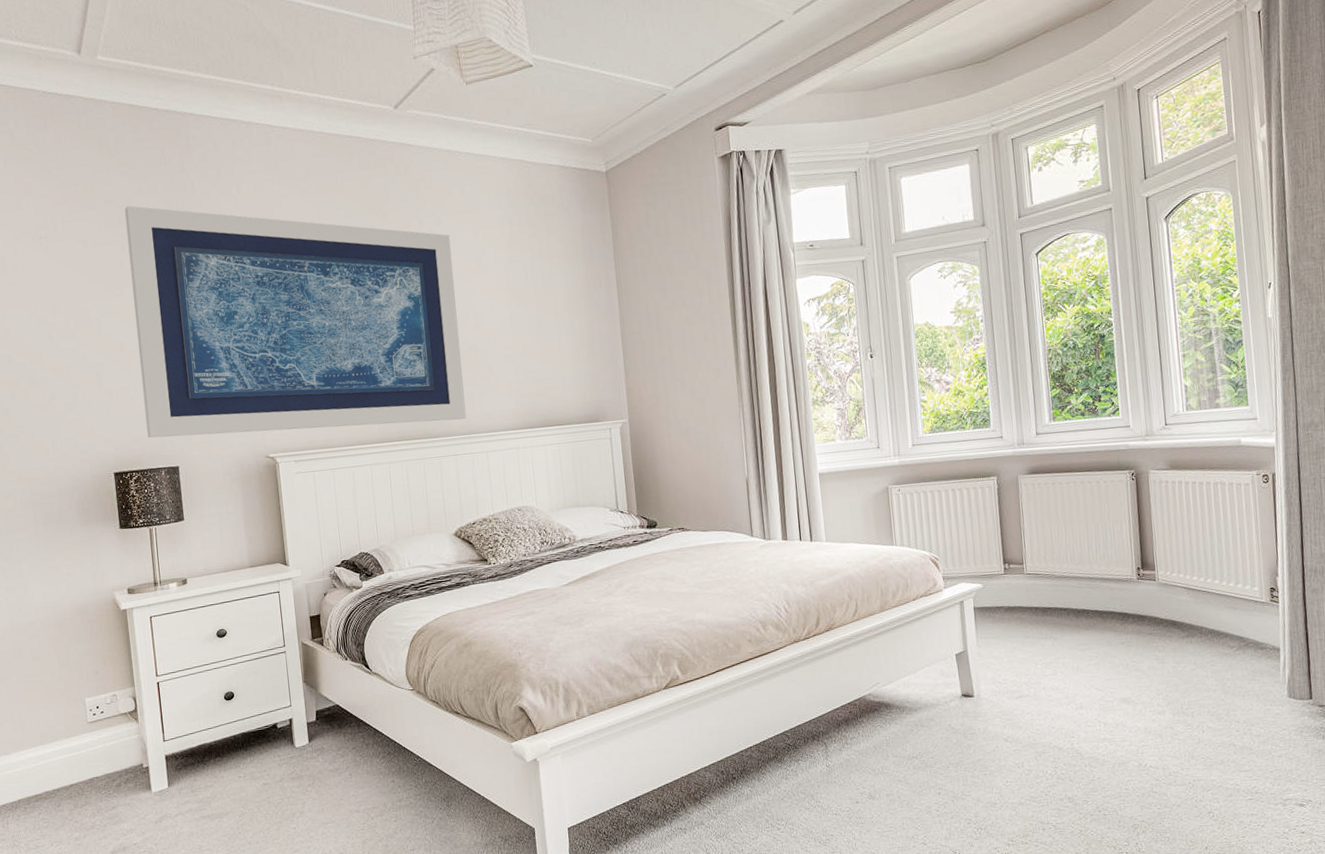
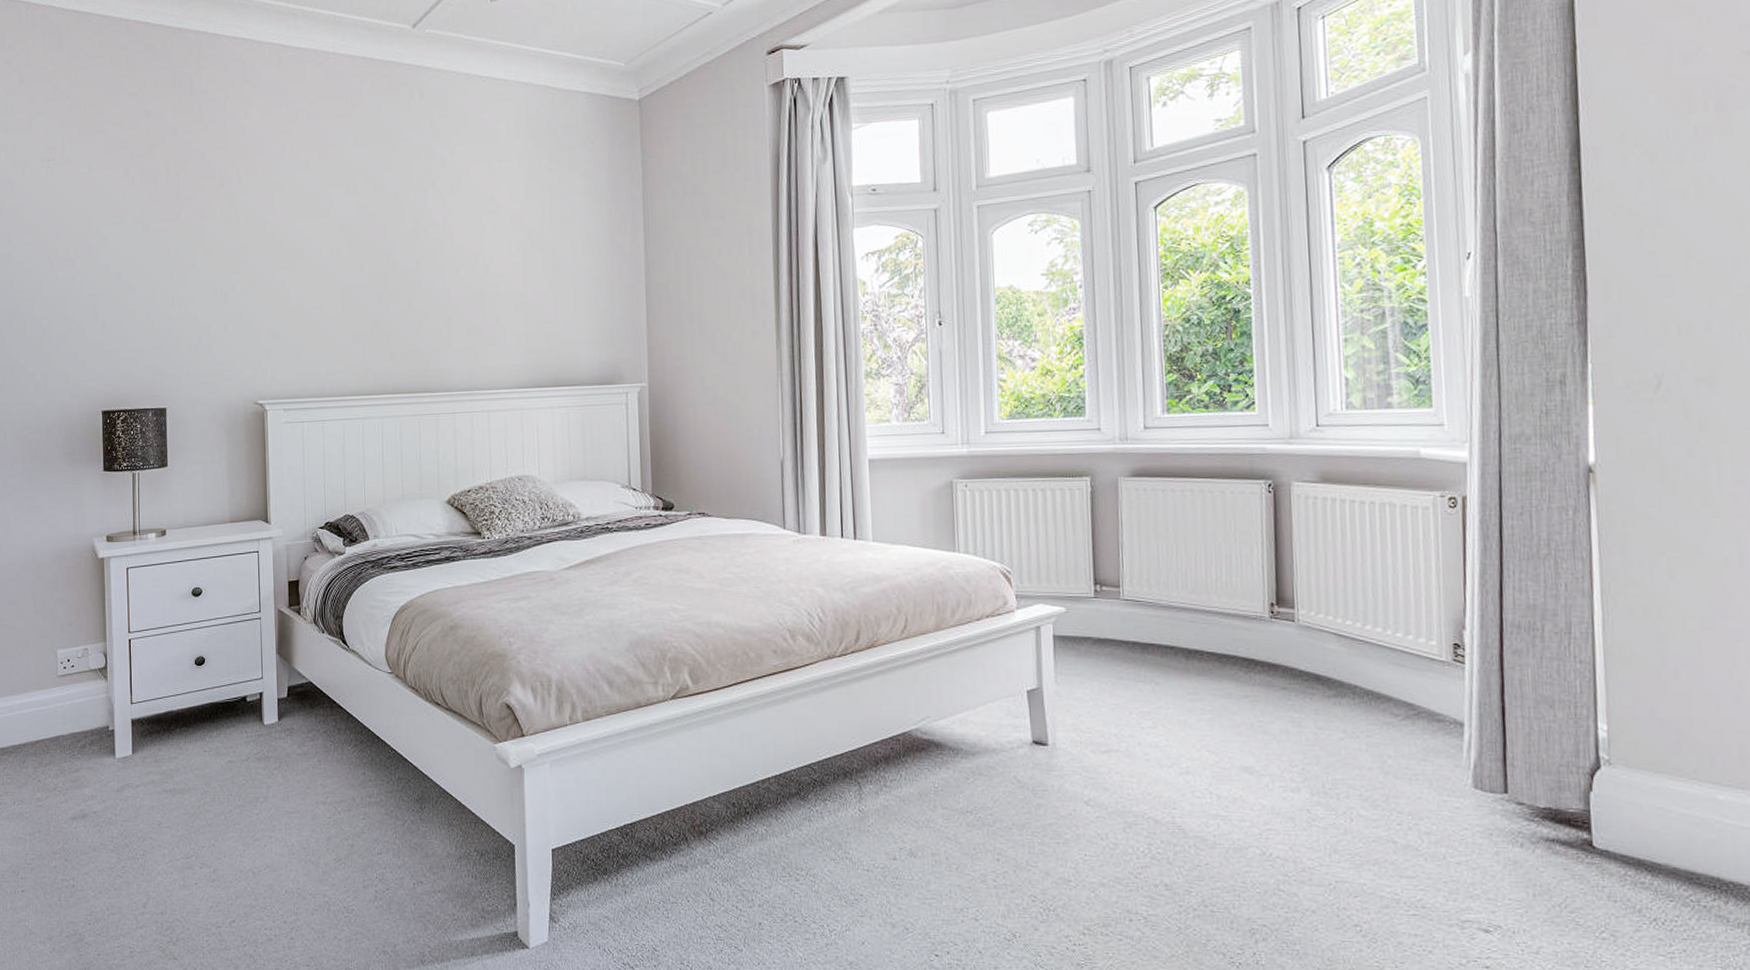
wall art: present [124,205,467,438] -> none [131,128,468,377]

